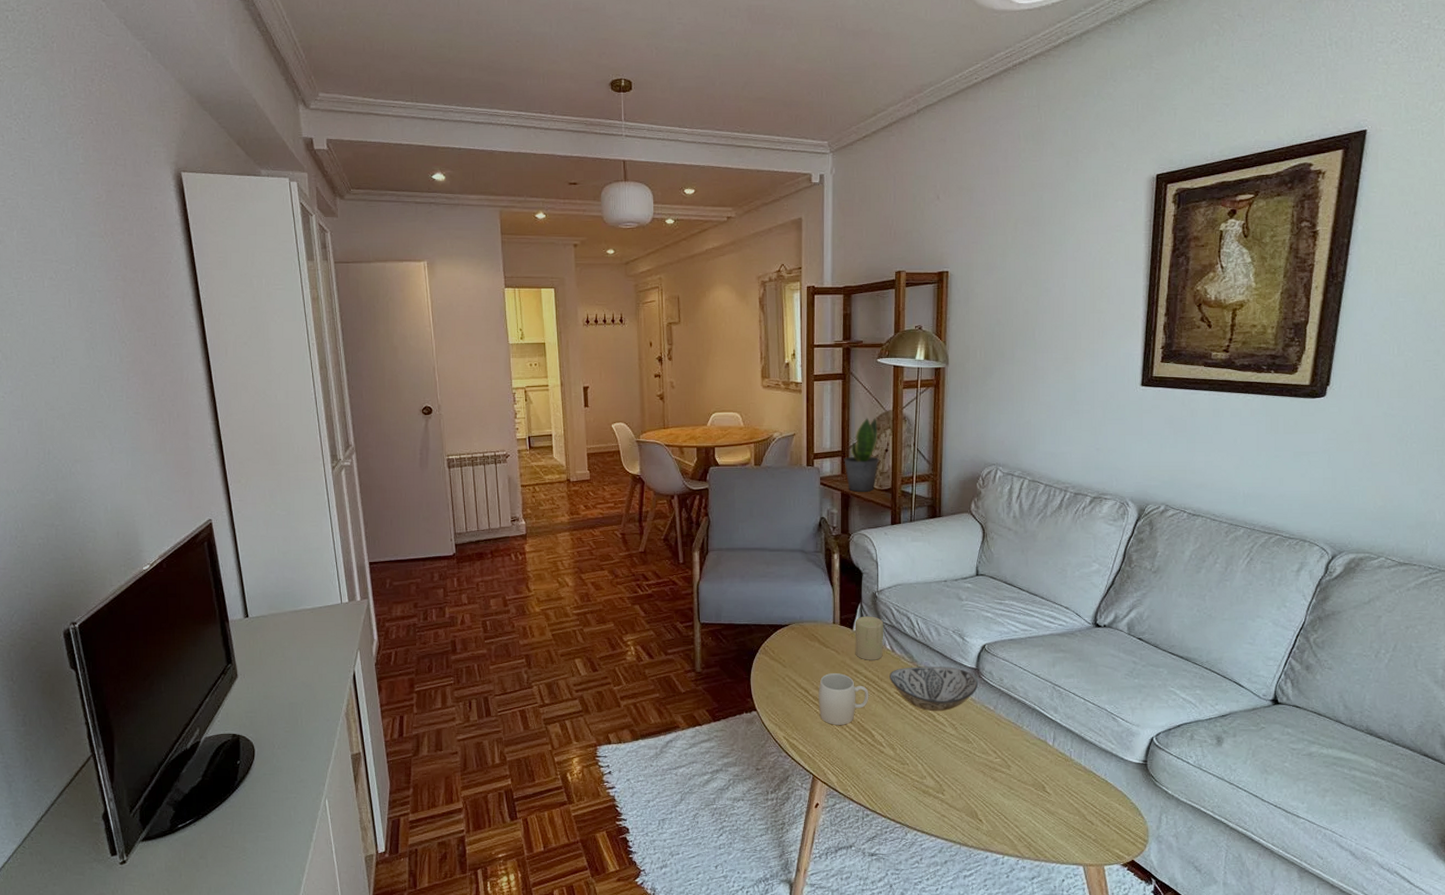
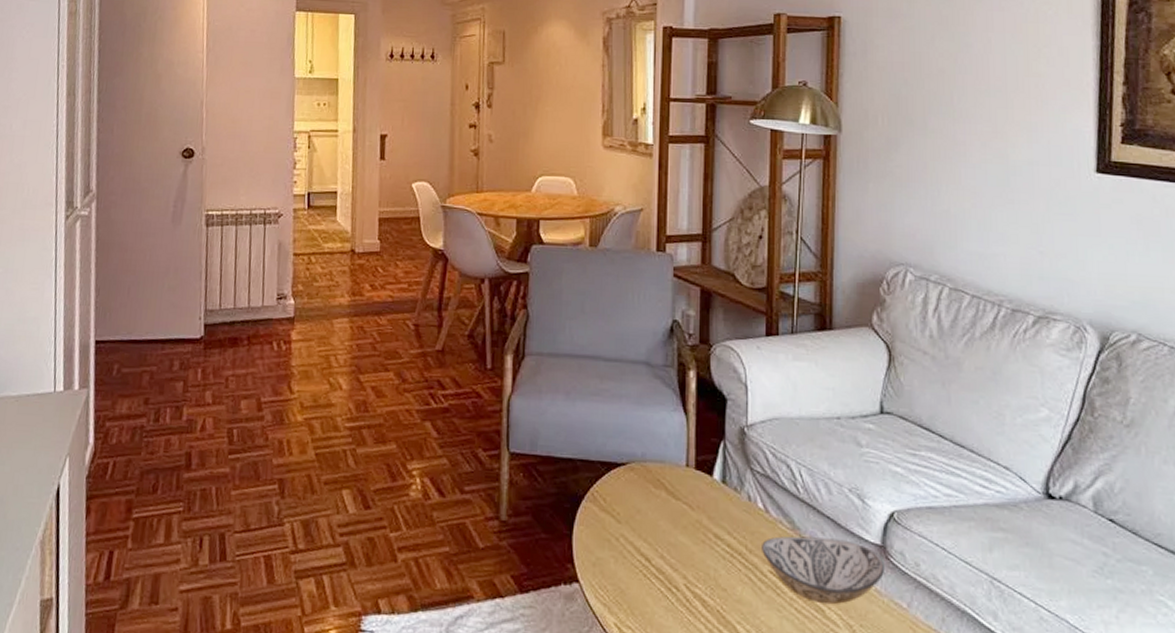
mug: present [818,673,869,725] -> none [663,536,733,614]
potted plant: present [844,417,879,493] -> none [705,192,750,291]
candle: present [855,616,884,660] -> none [715,459,755,523]

